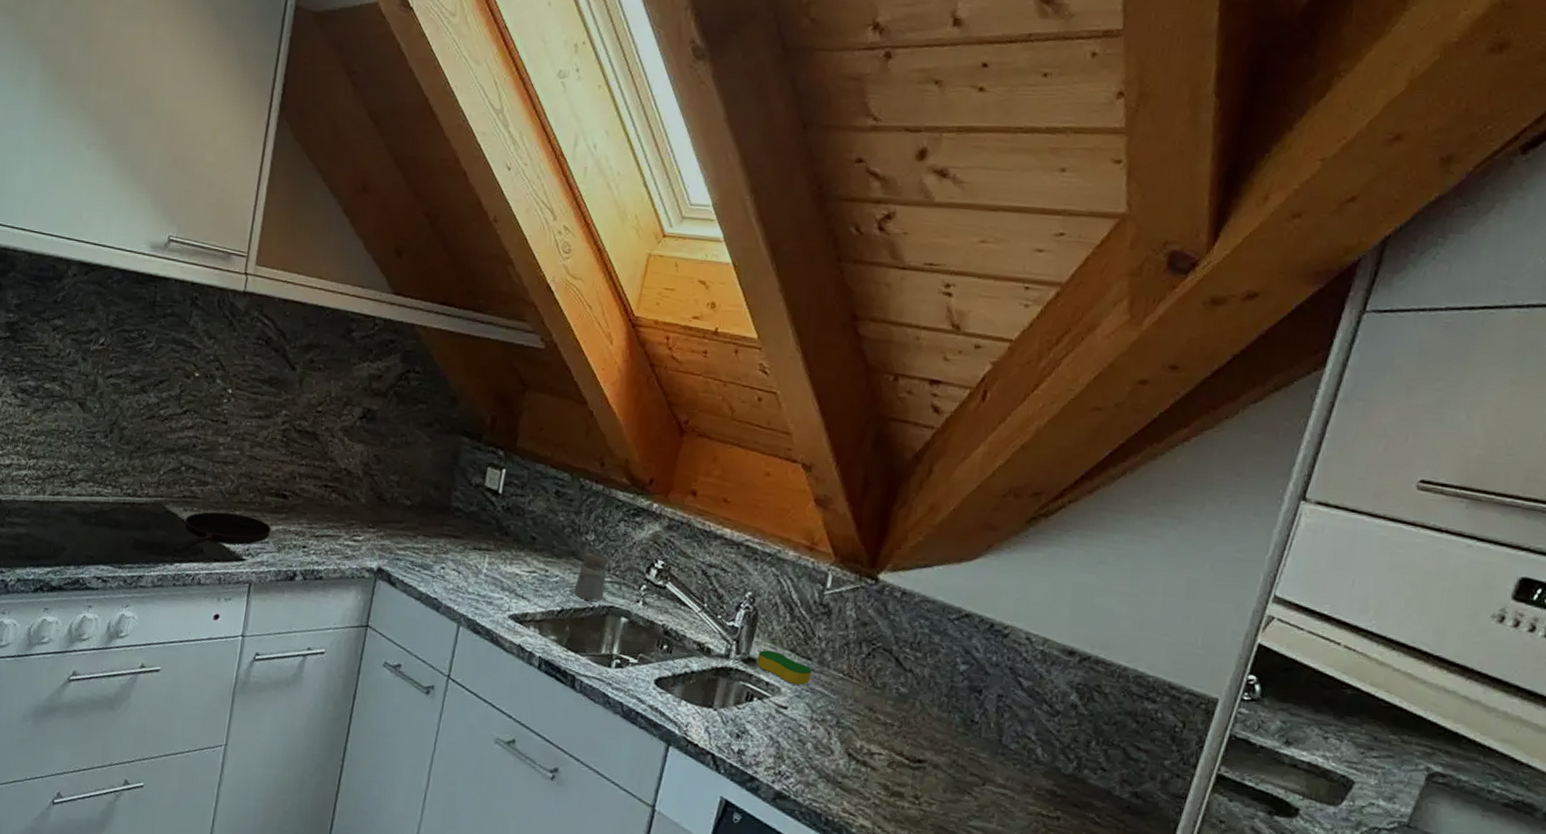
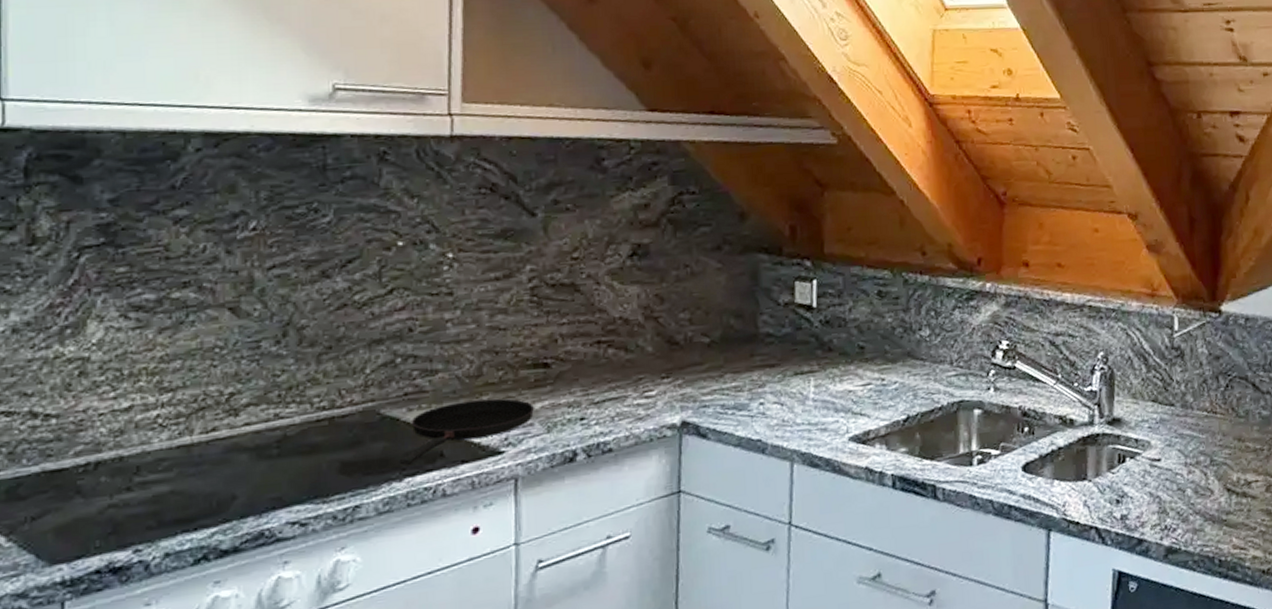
salt shaker: present [574,552,609,602] -> none [917,348,951,401]
sponge: present [756,650,812,685] -> none [1121,406,1177,434]

